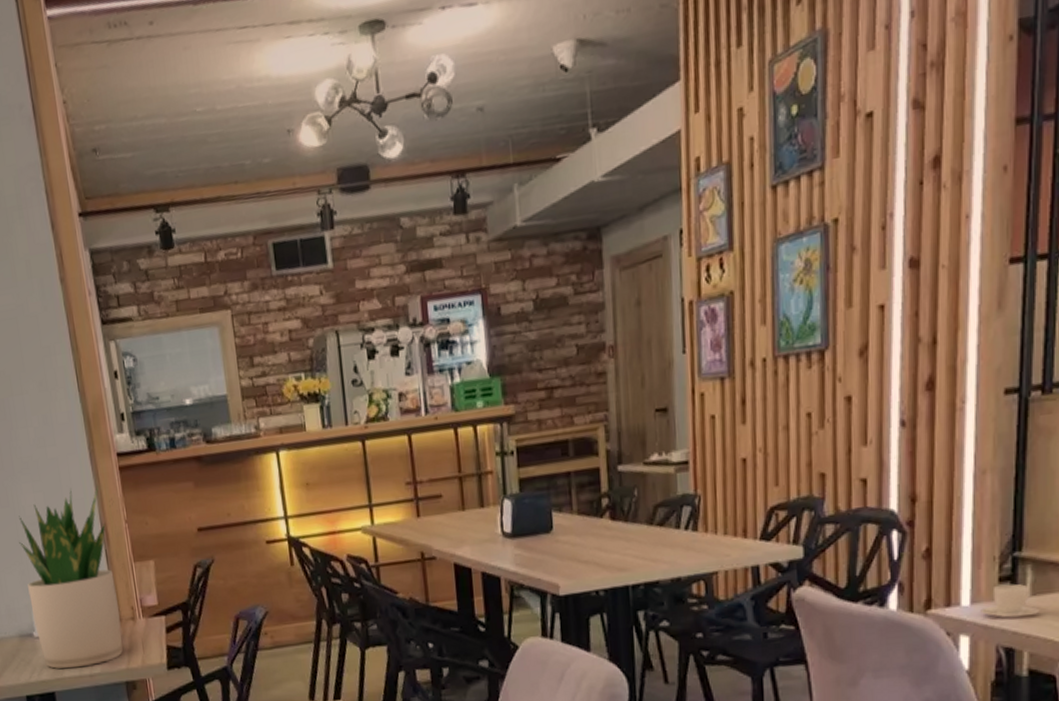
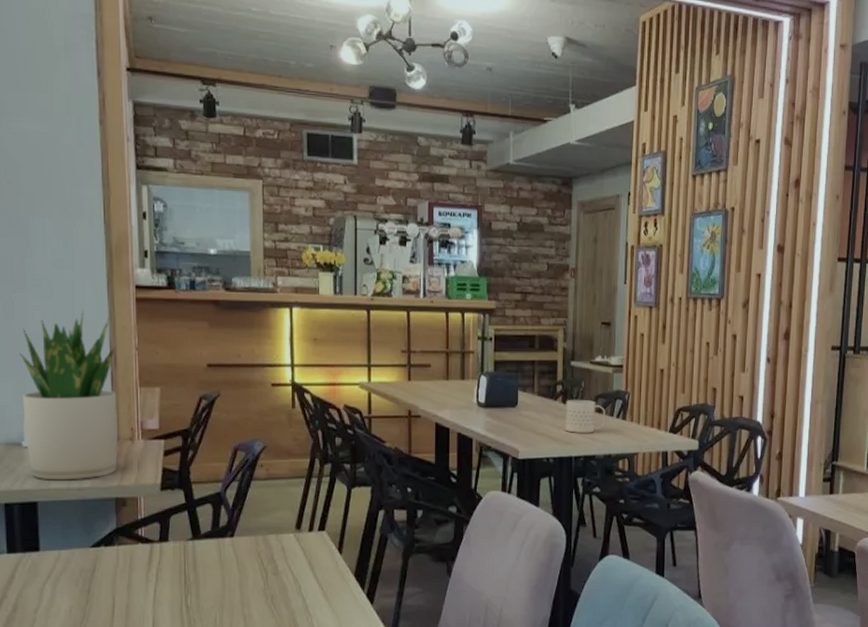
mug: none [615,511,670,556] -> present [565,399,605,433]
teacup: present [980,583,1040,618] -> none [811,484,847,508]

